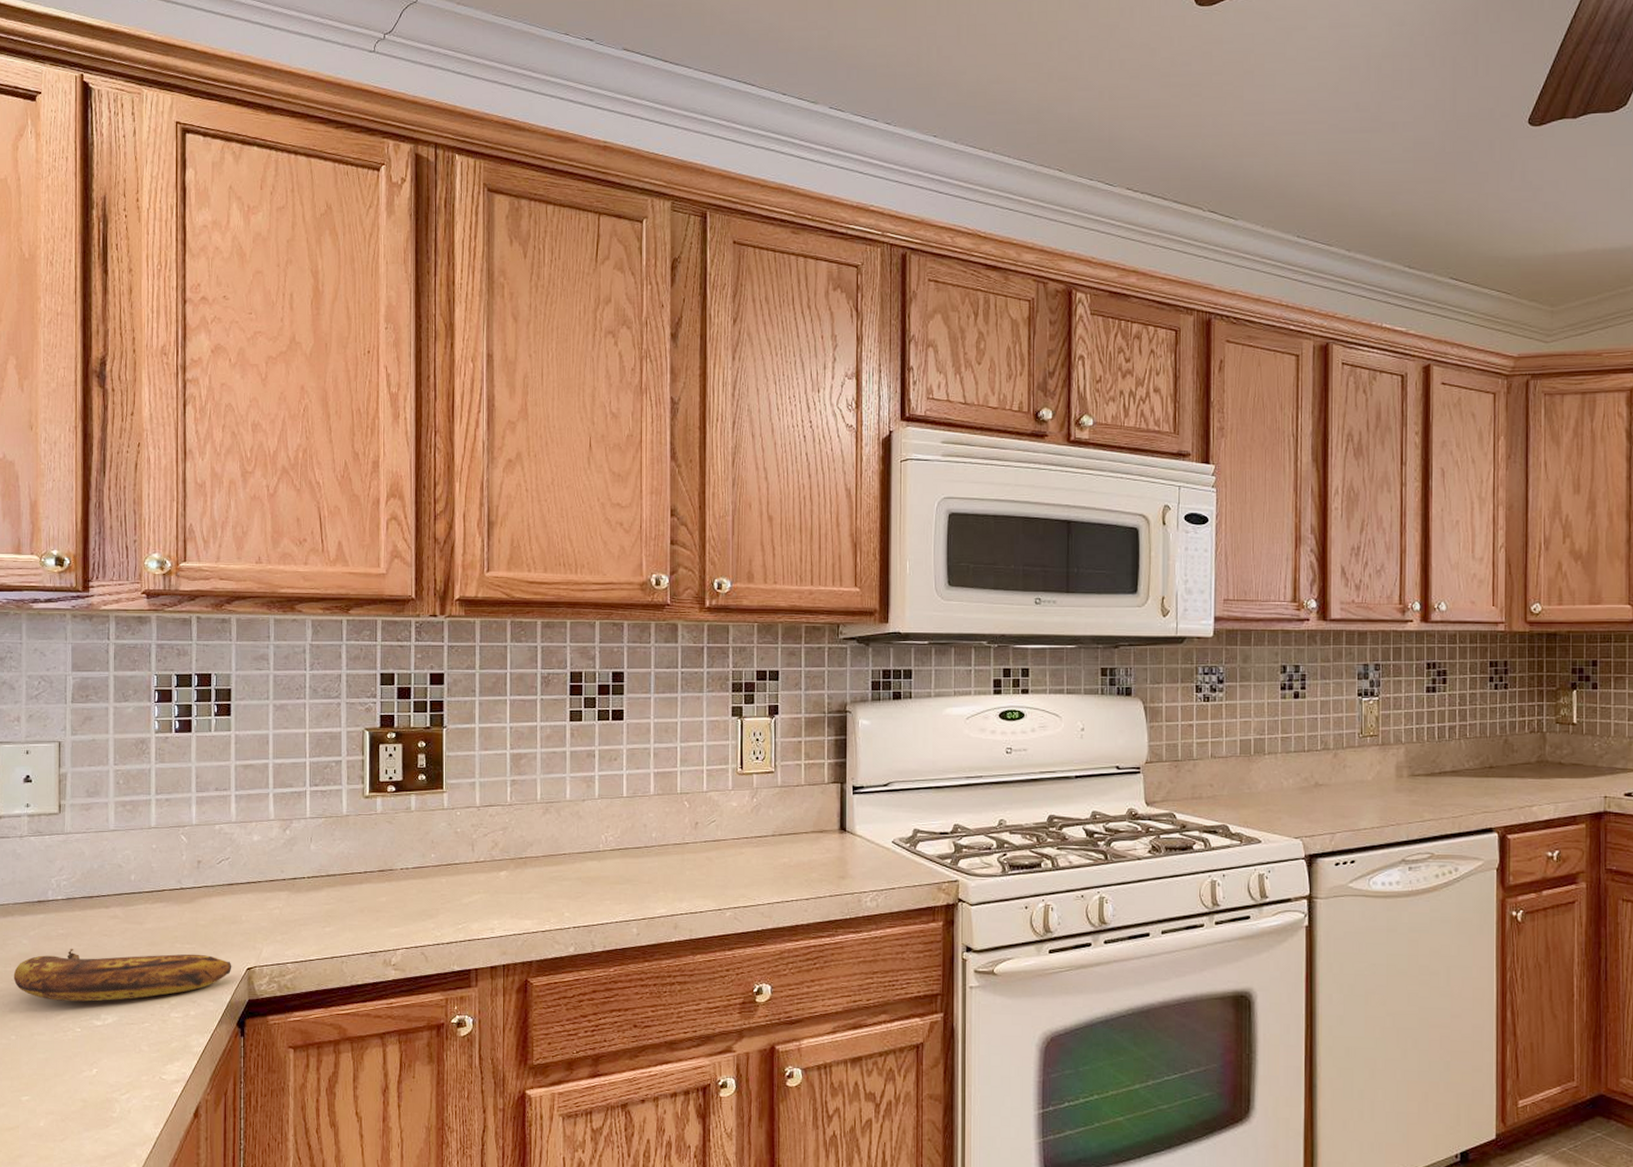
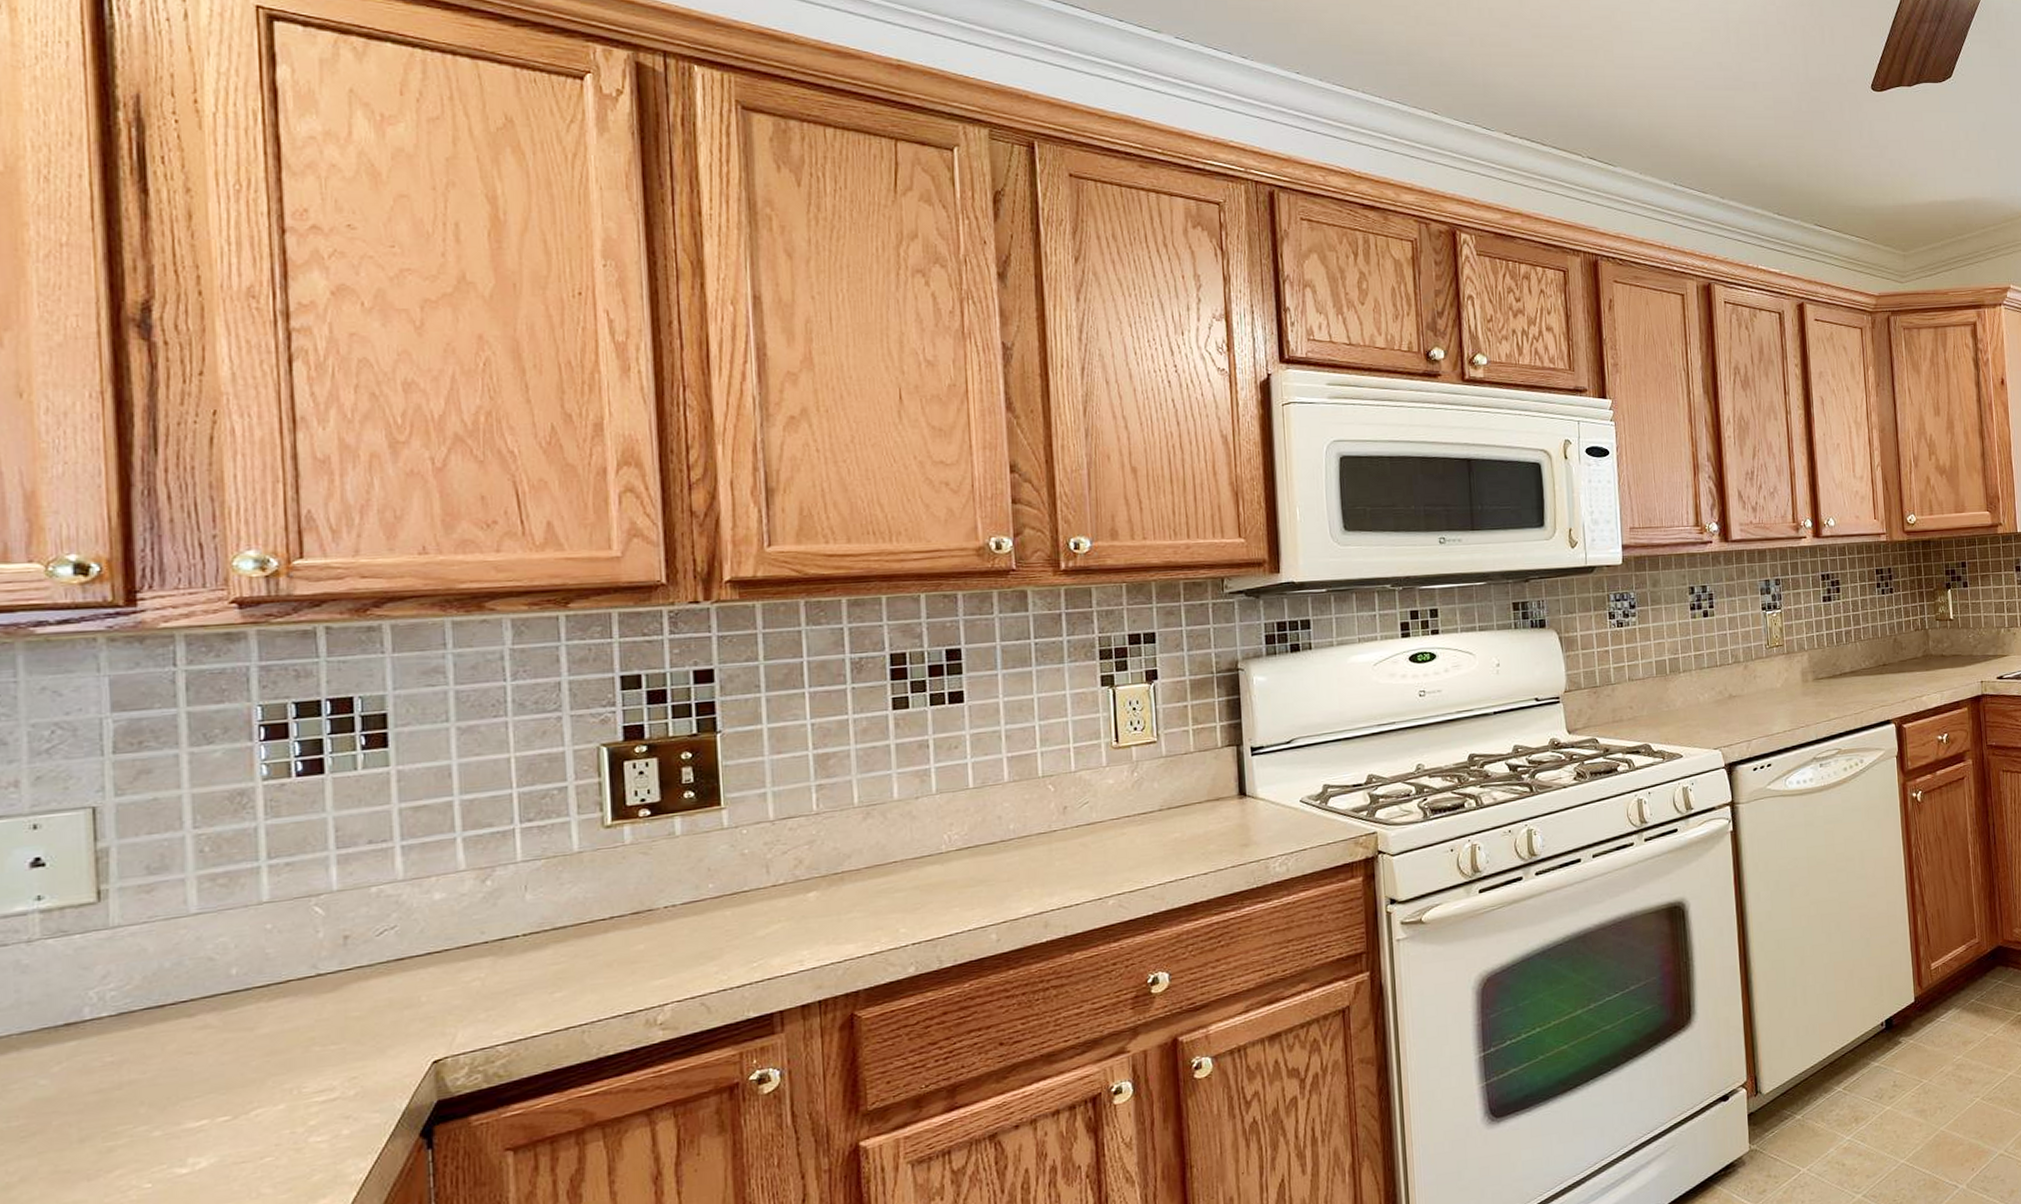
banana: present [13,949,232,1002] -> none [24,1054,408,1155]

